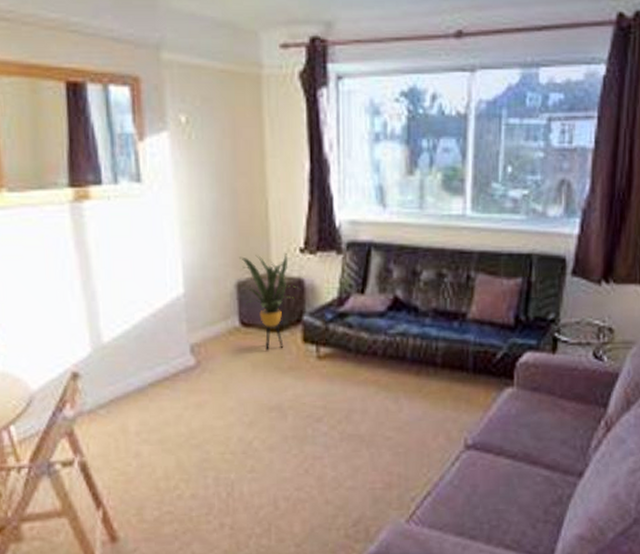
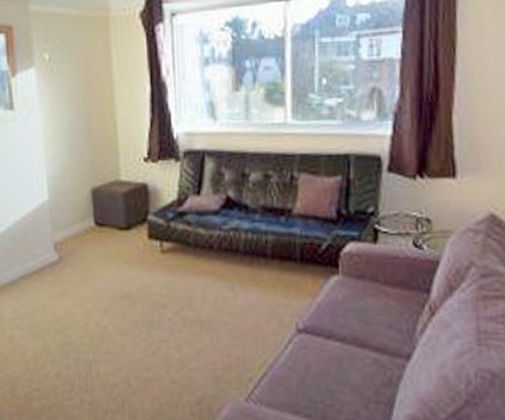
house plant: present [239,253,301,351] -> none [93,163,146,247]

